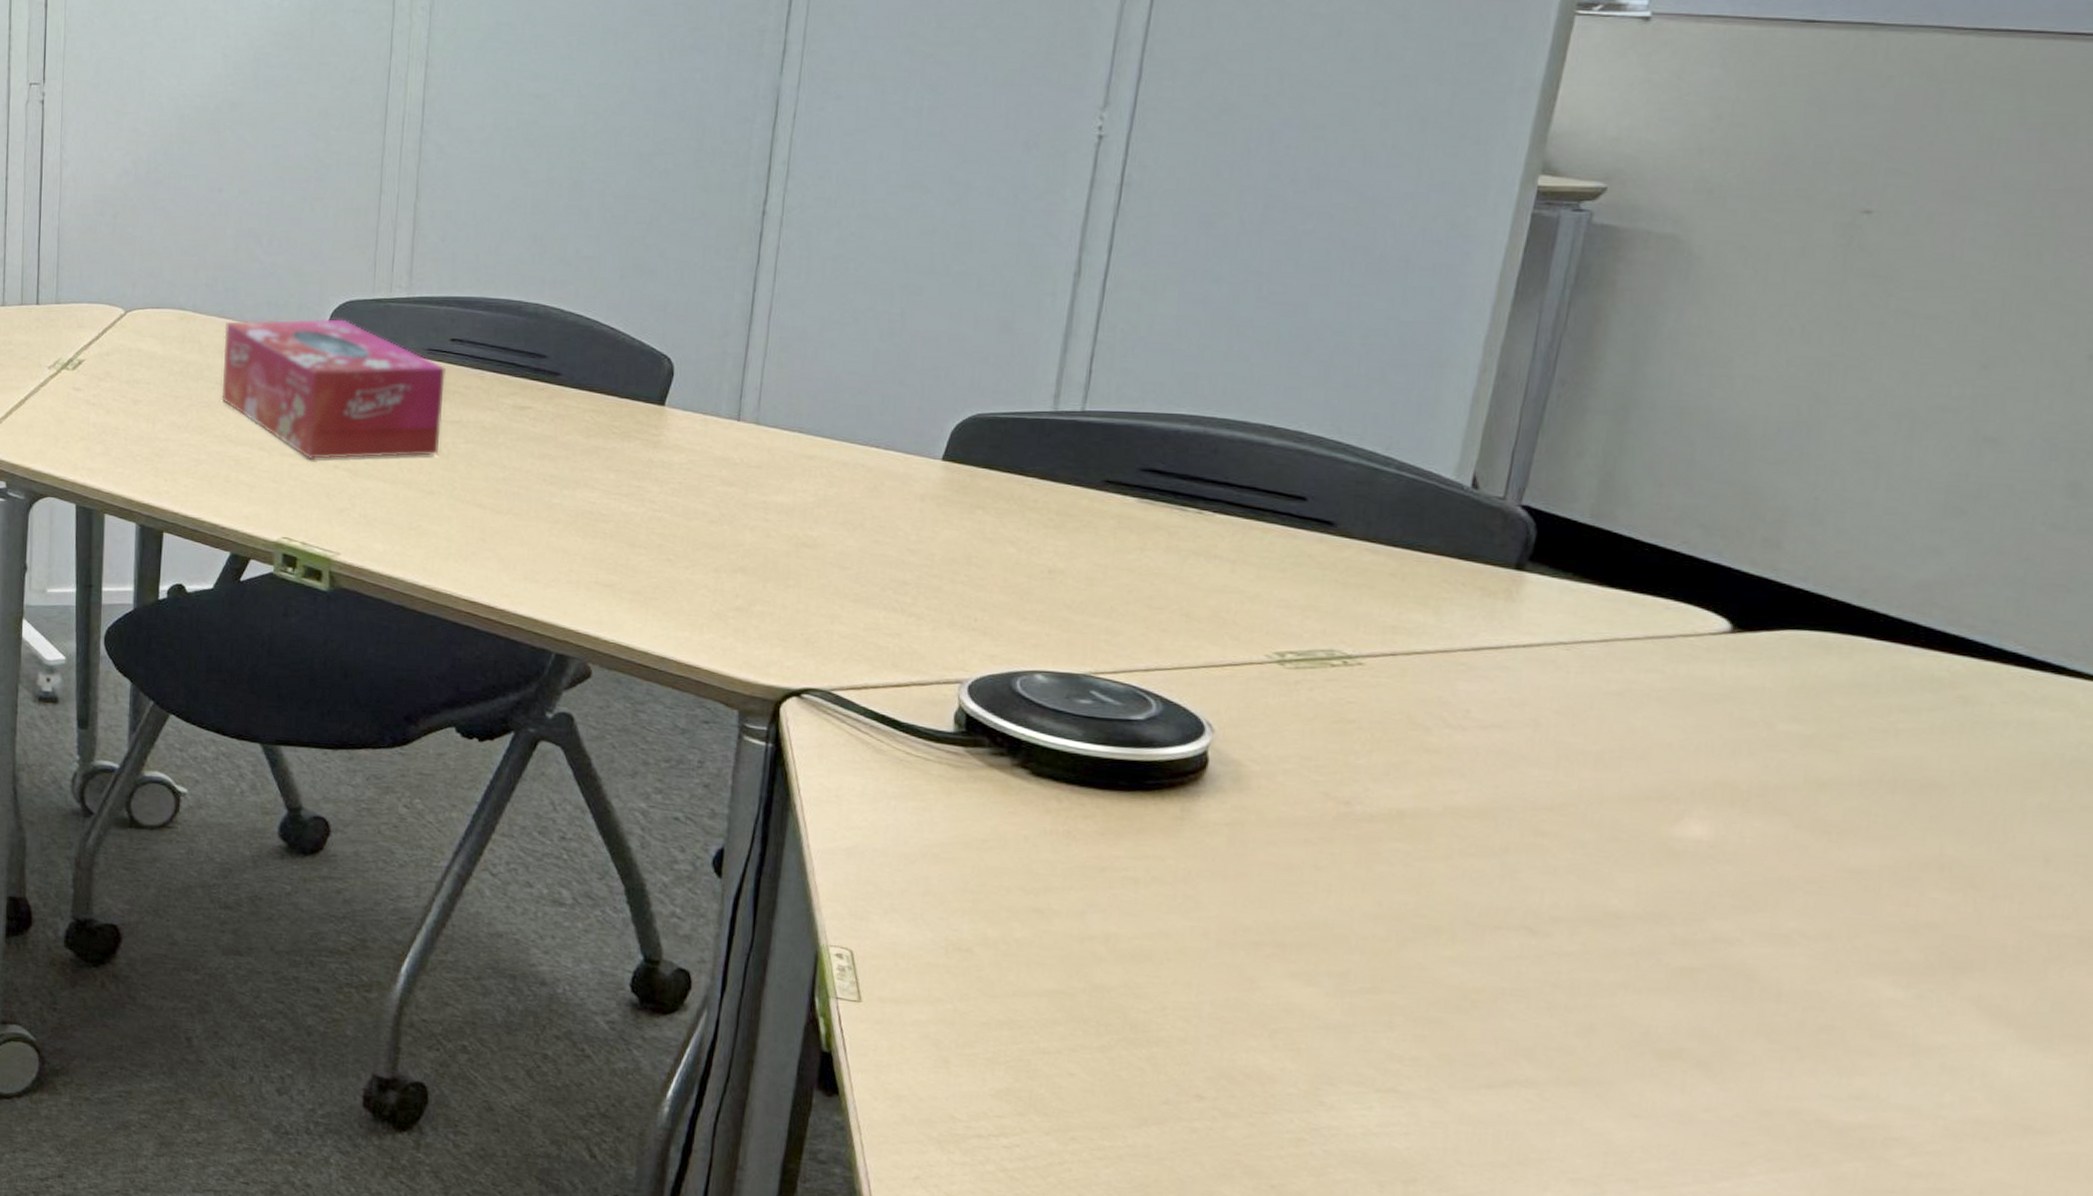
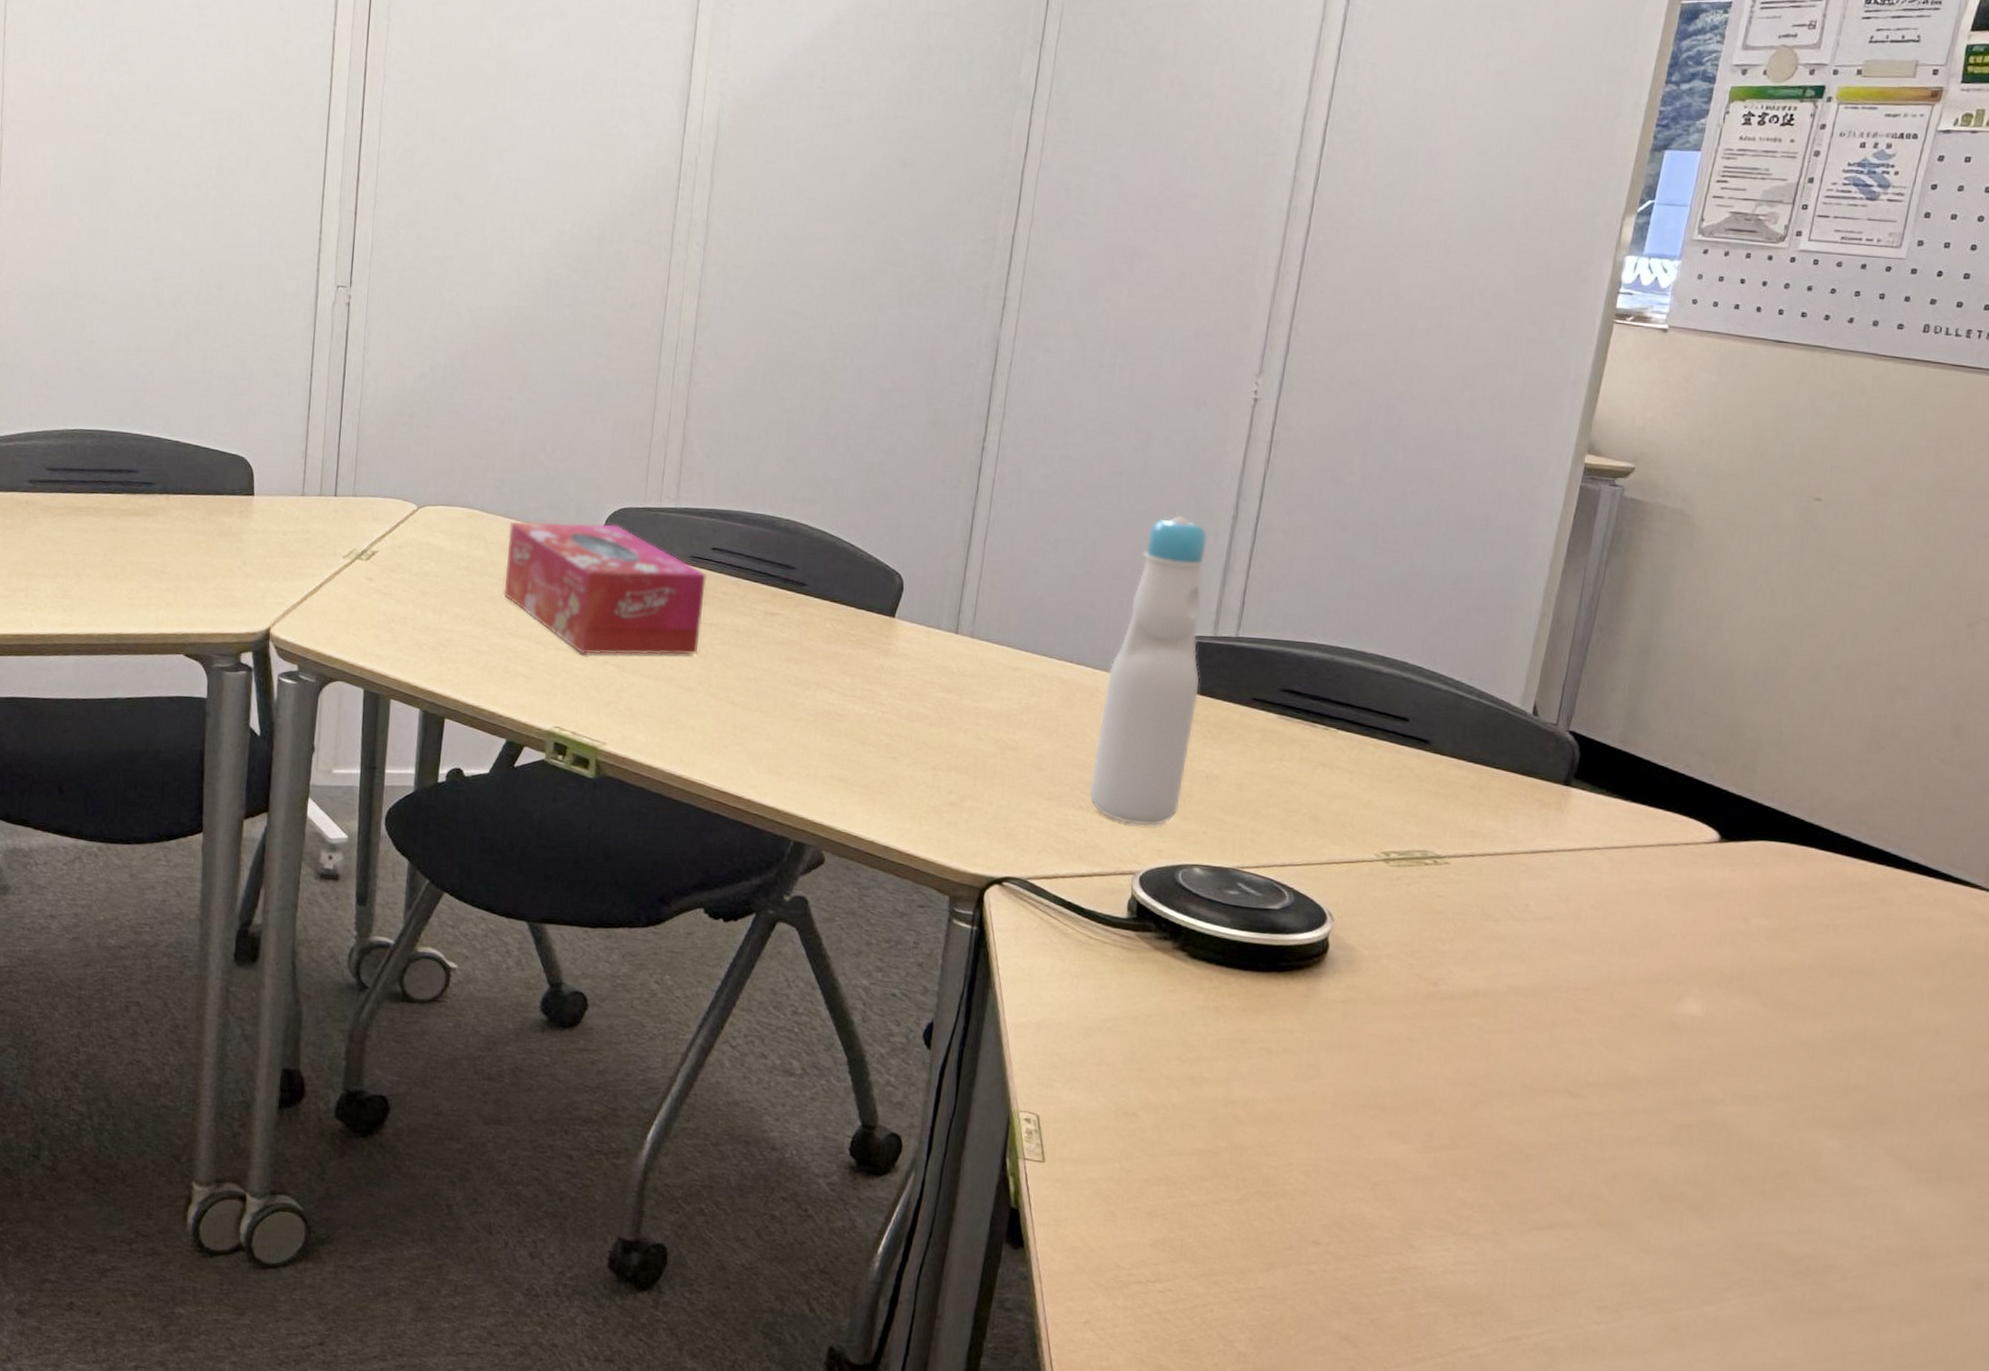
bottle: none [903,276,1043,628] -> present [1089,516,1208,826]

